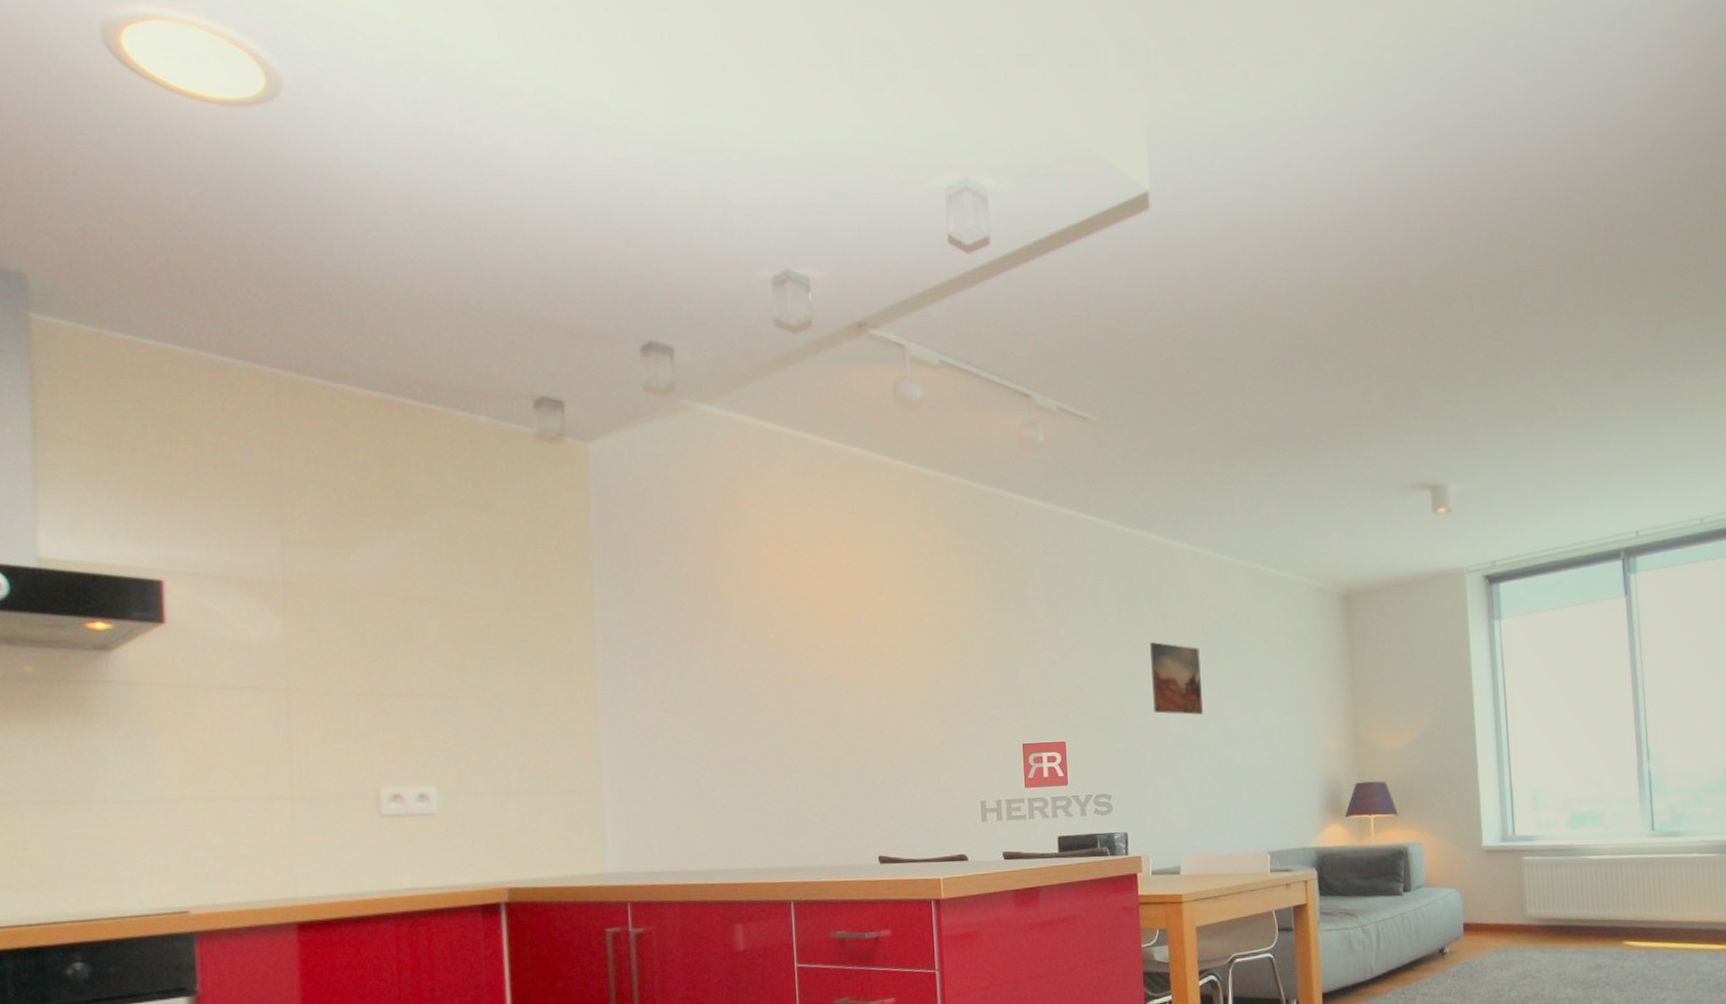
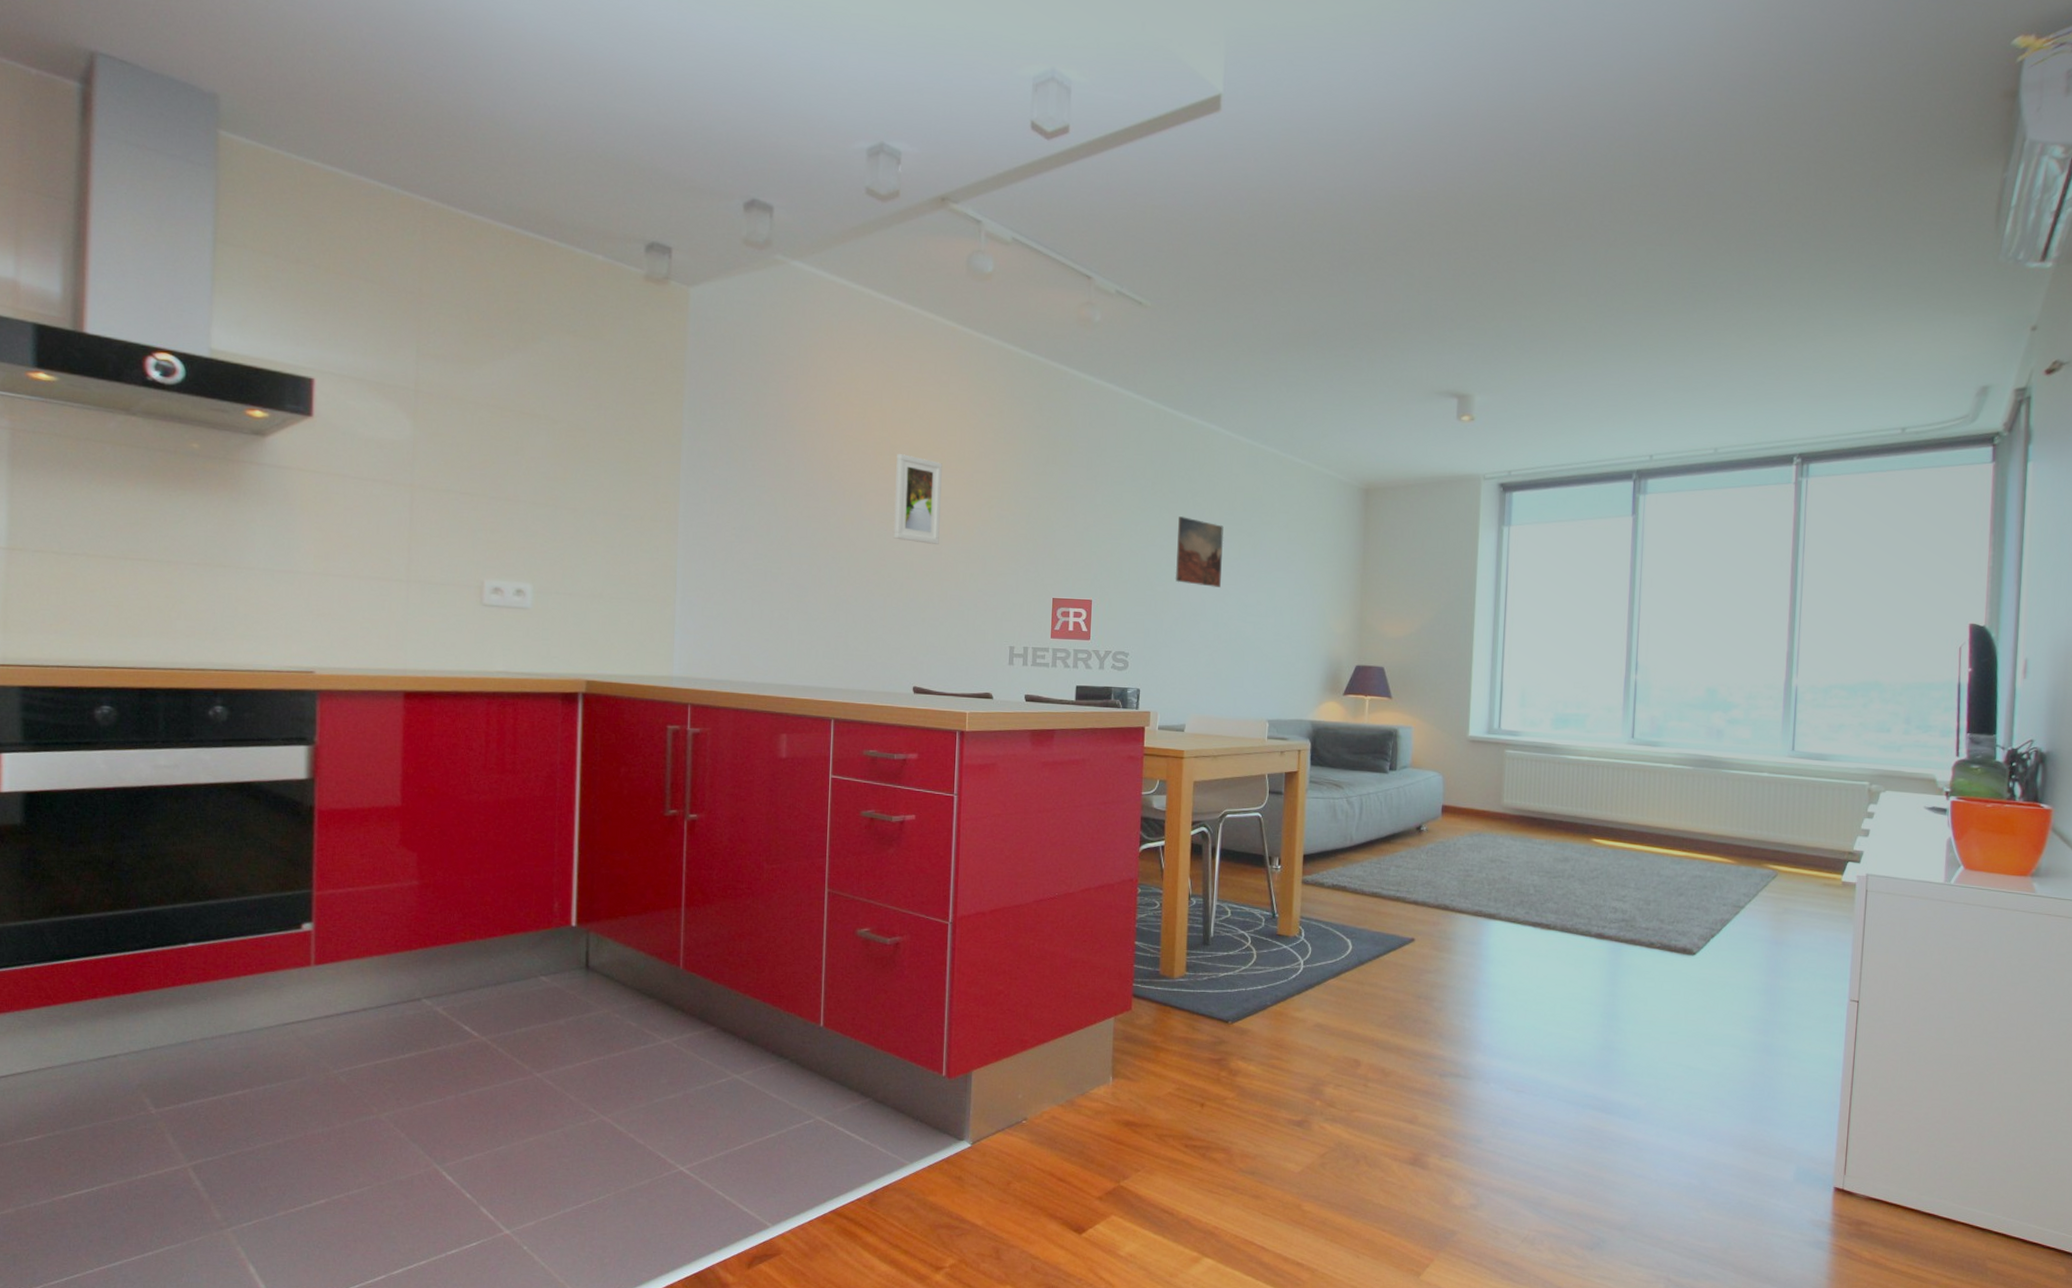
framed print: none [836,602,892,699] -> present [893,453,942,544]

